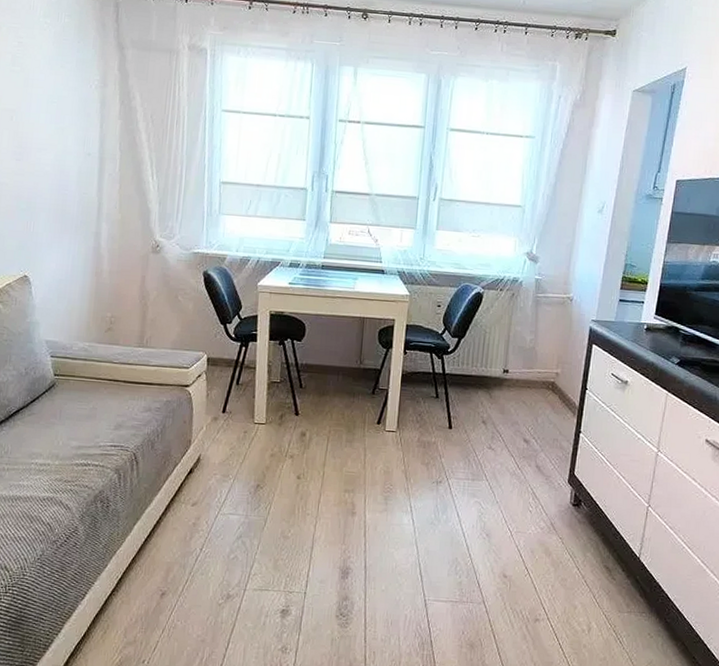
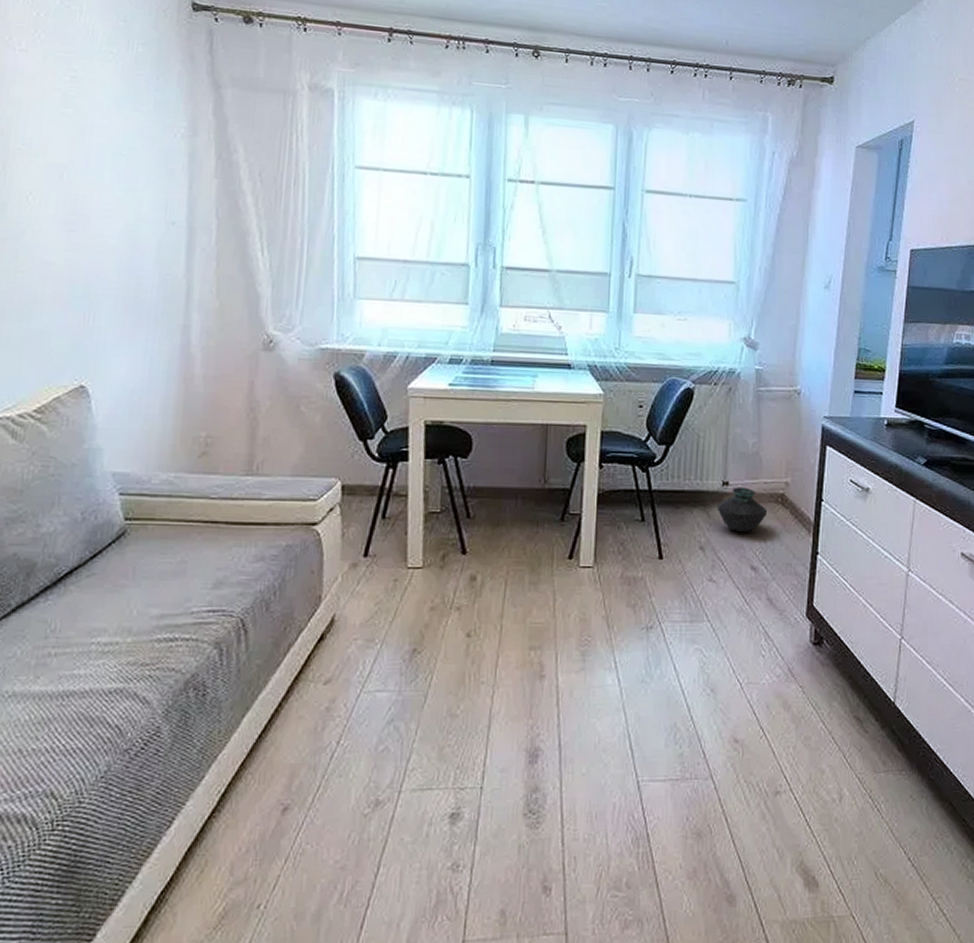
vase: none [498,374,540,412] -> present [717,486,768,533]

